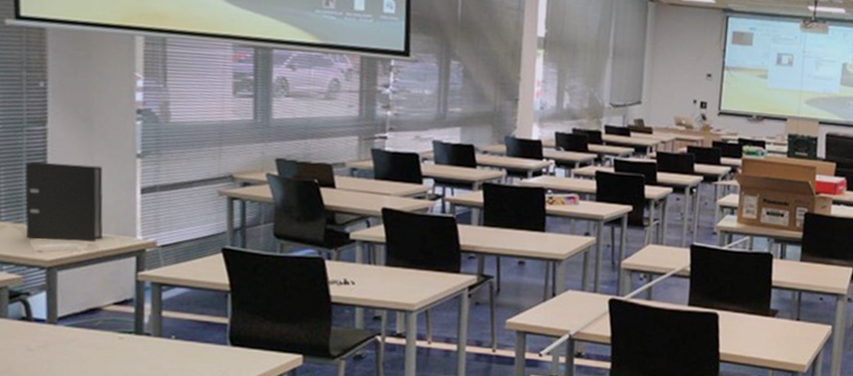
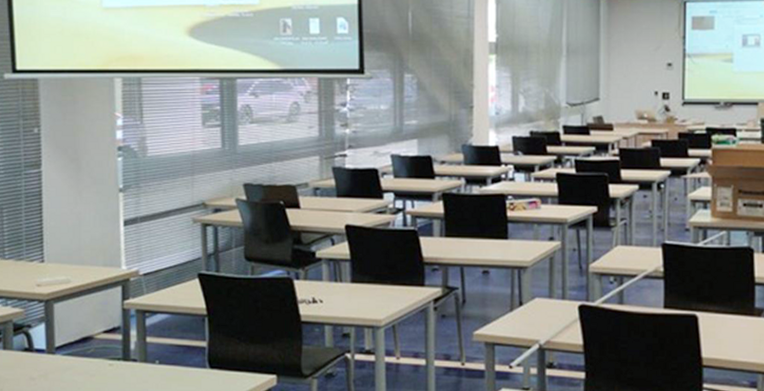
binder: present [24,161,103,242] -> none [24,202,92,274]

